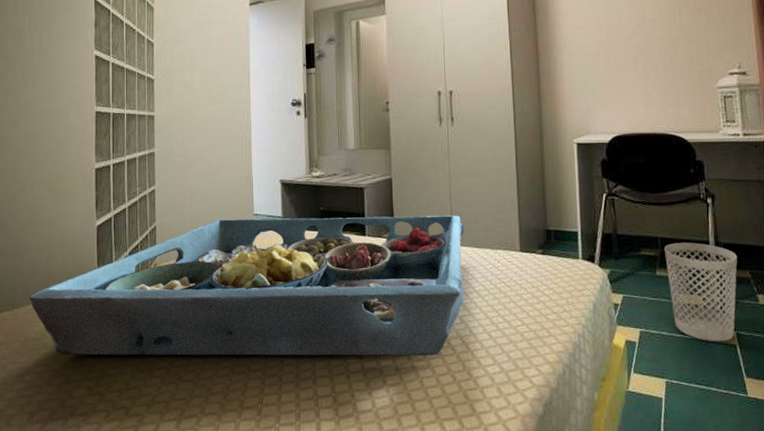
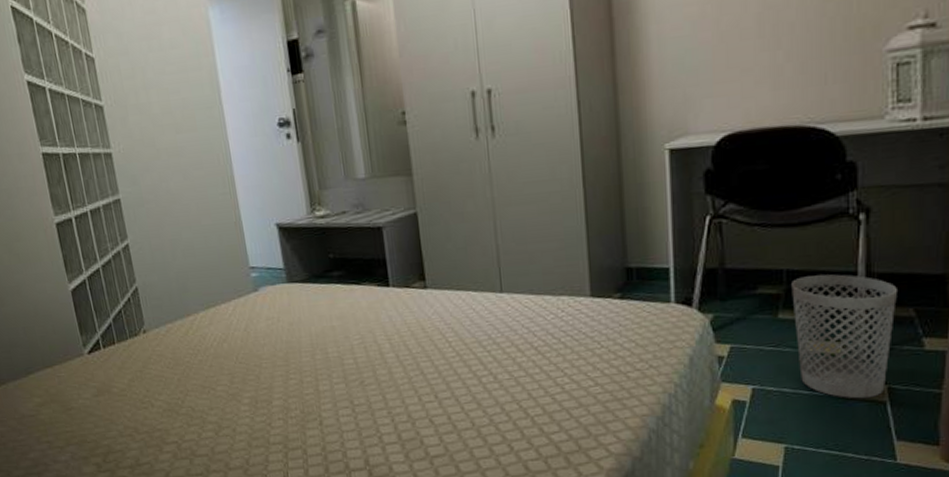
serving tray: present [29,215,465,356] -> none [14,255,520,432]

